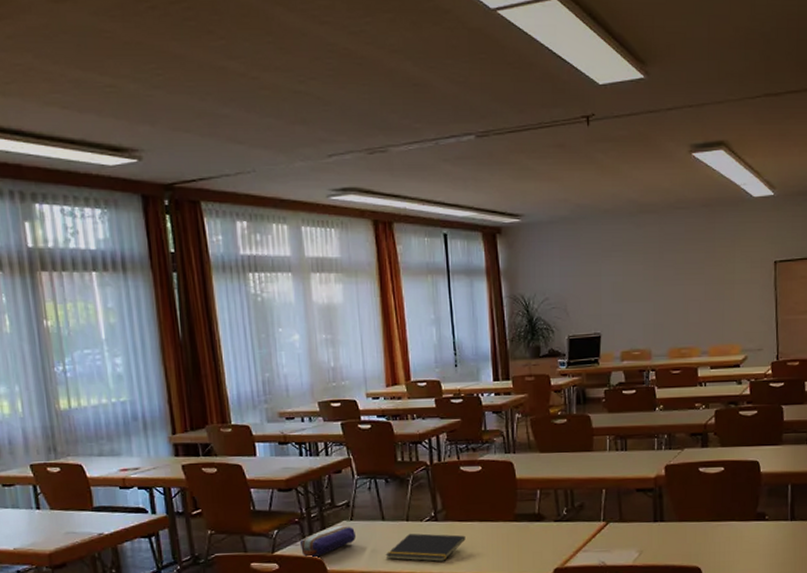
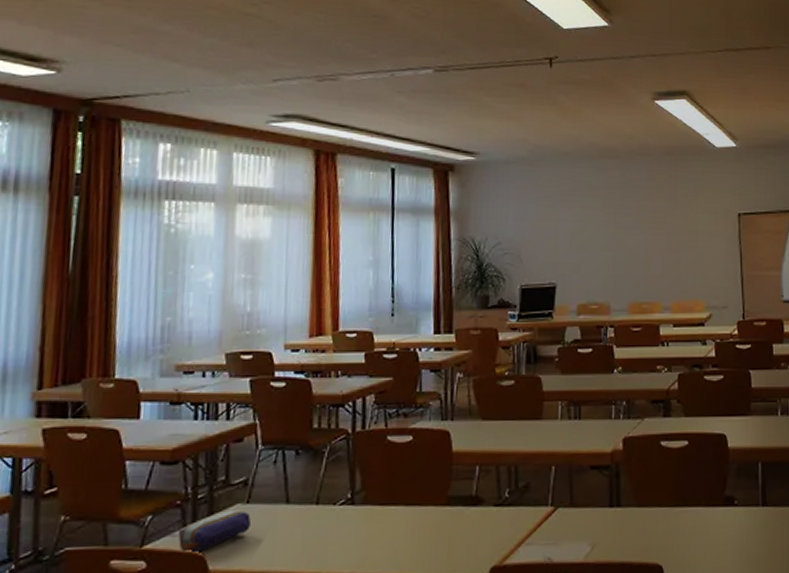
notepad: present [385,533,466,562] -> none [285,521,387,559]

